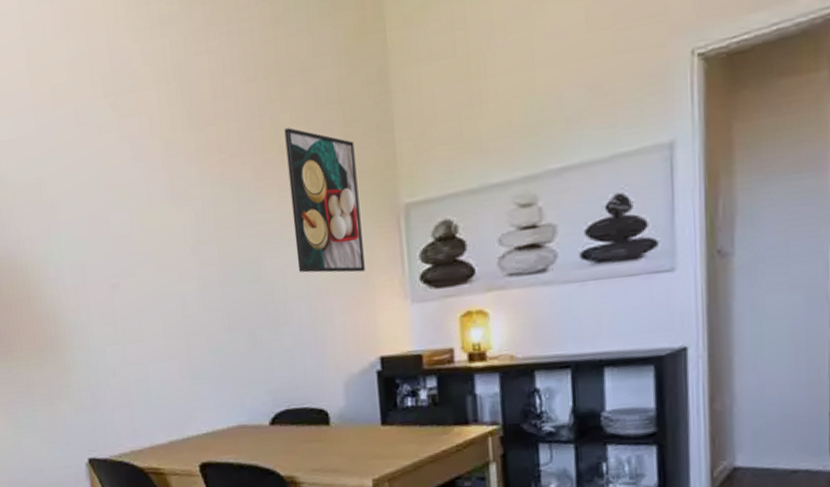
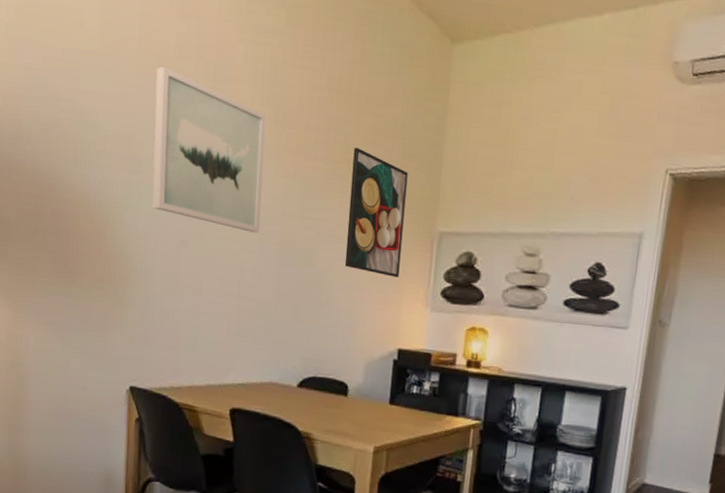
wall art: none [52,94,195,258] -> present [152,66,267,233]

